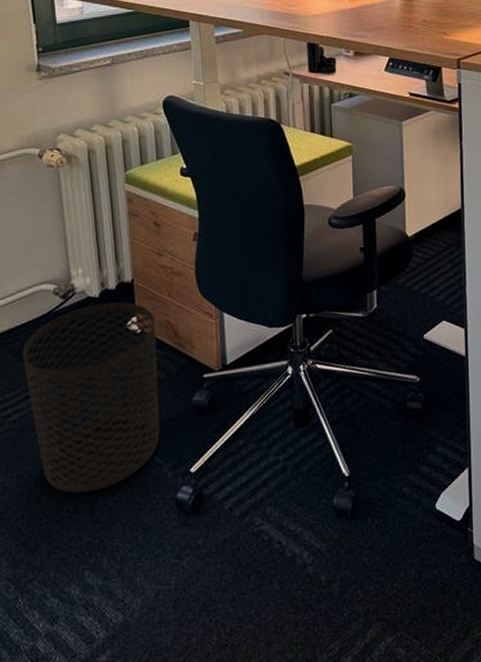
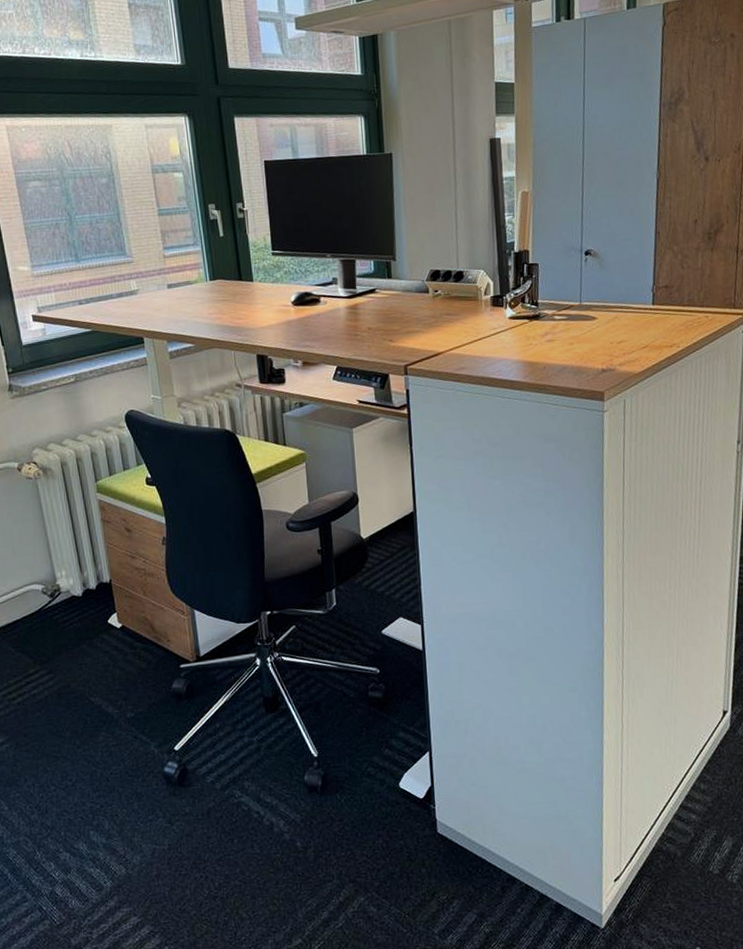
waste bin: present [23,302,159,494] -> none [20,600,145,766]

